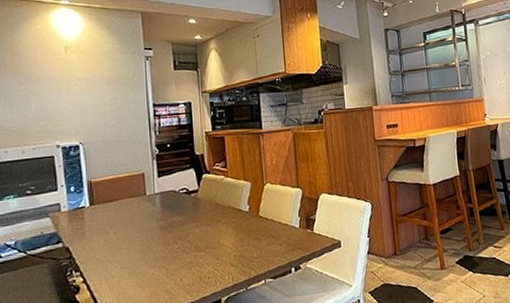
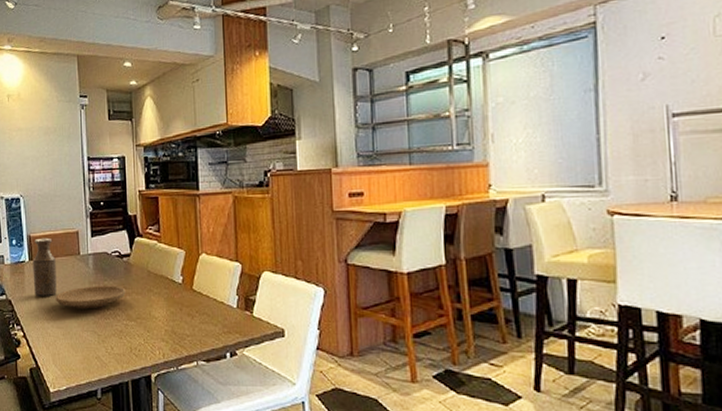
bottle: none [93,182,121,240] -> present [32,239,57,297]
plate: none [120,220,194,247] -> present [56,285,126,309]

